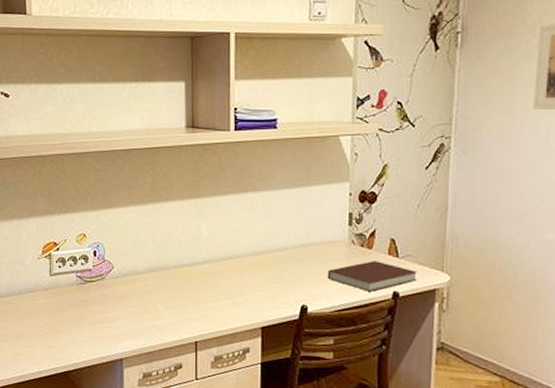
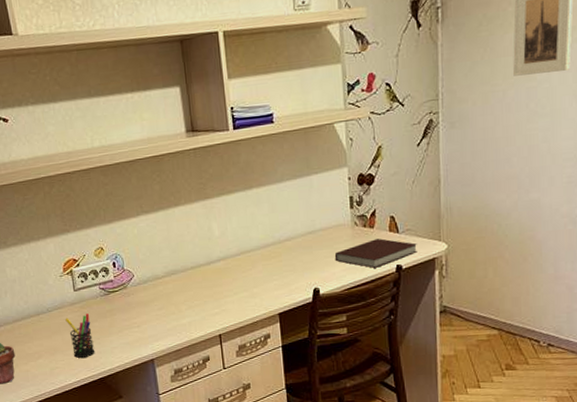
pen holder: none [36,301,63,347] -> present [65,314,95,358]

